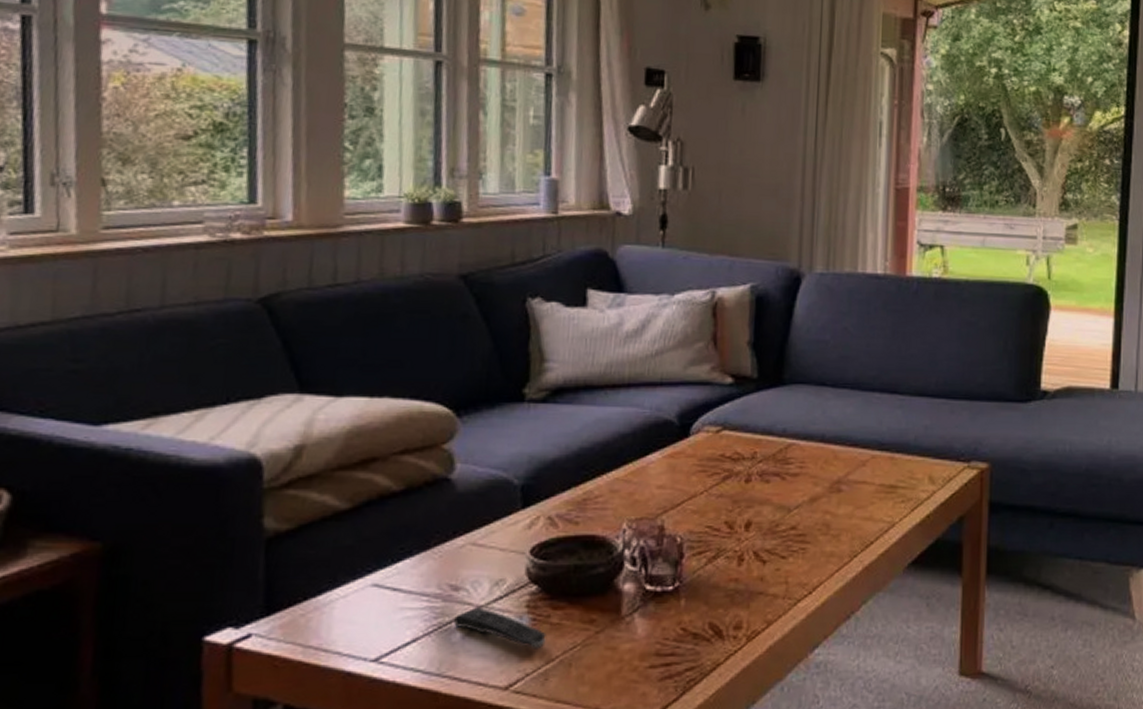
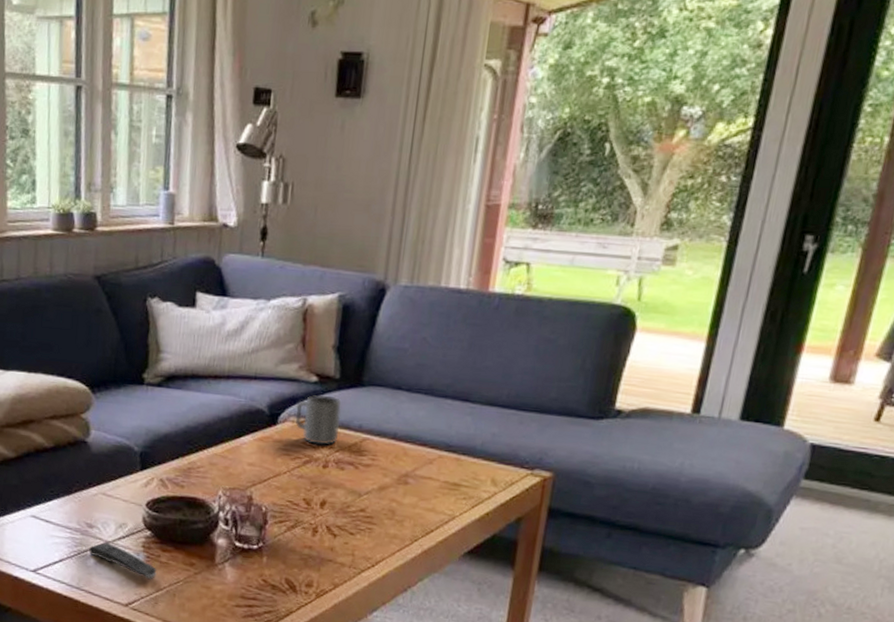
mug: none [710,398,762,456] -> present [294,395,342,446]

